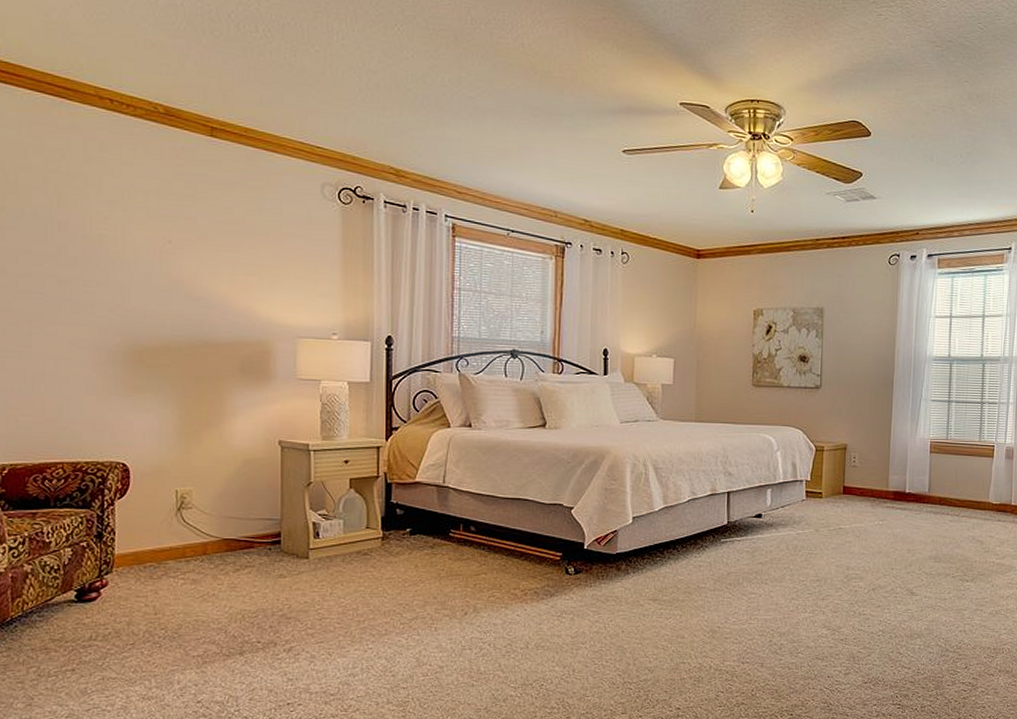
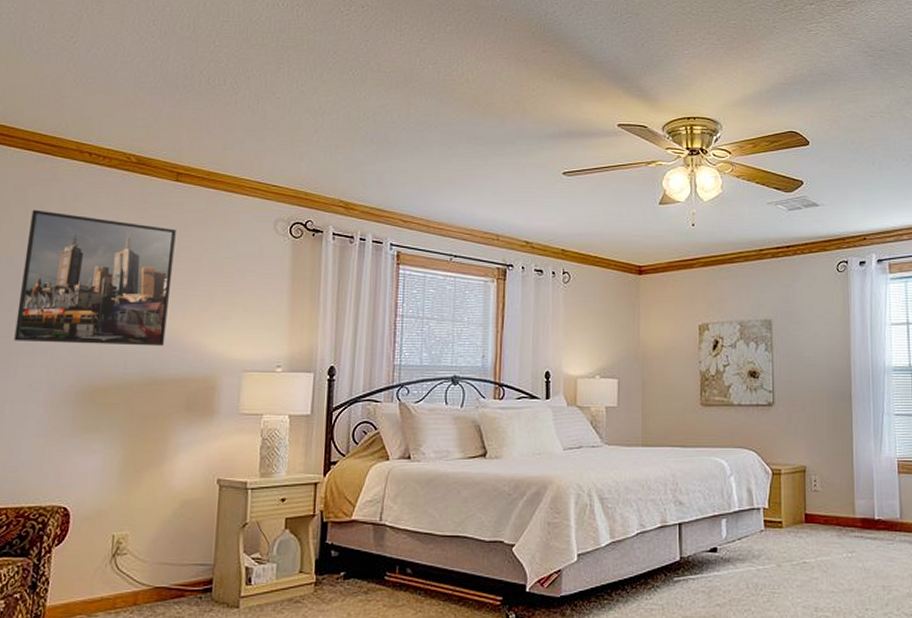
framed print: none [49,159,215,309] -> present [14,209,176,346]

